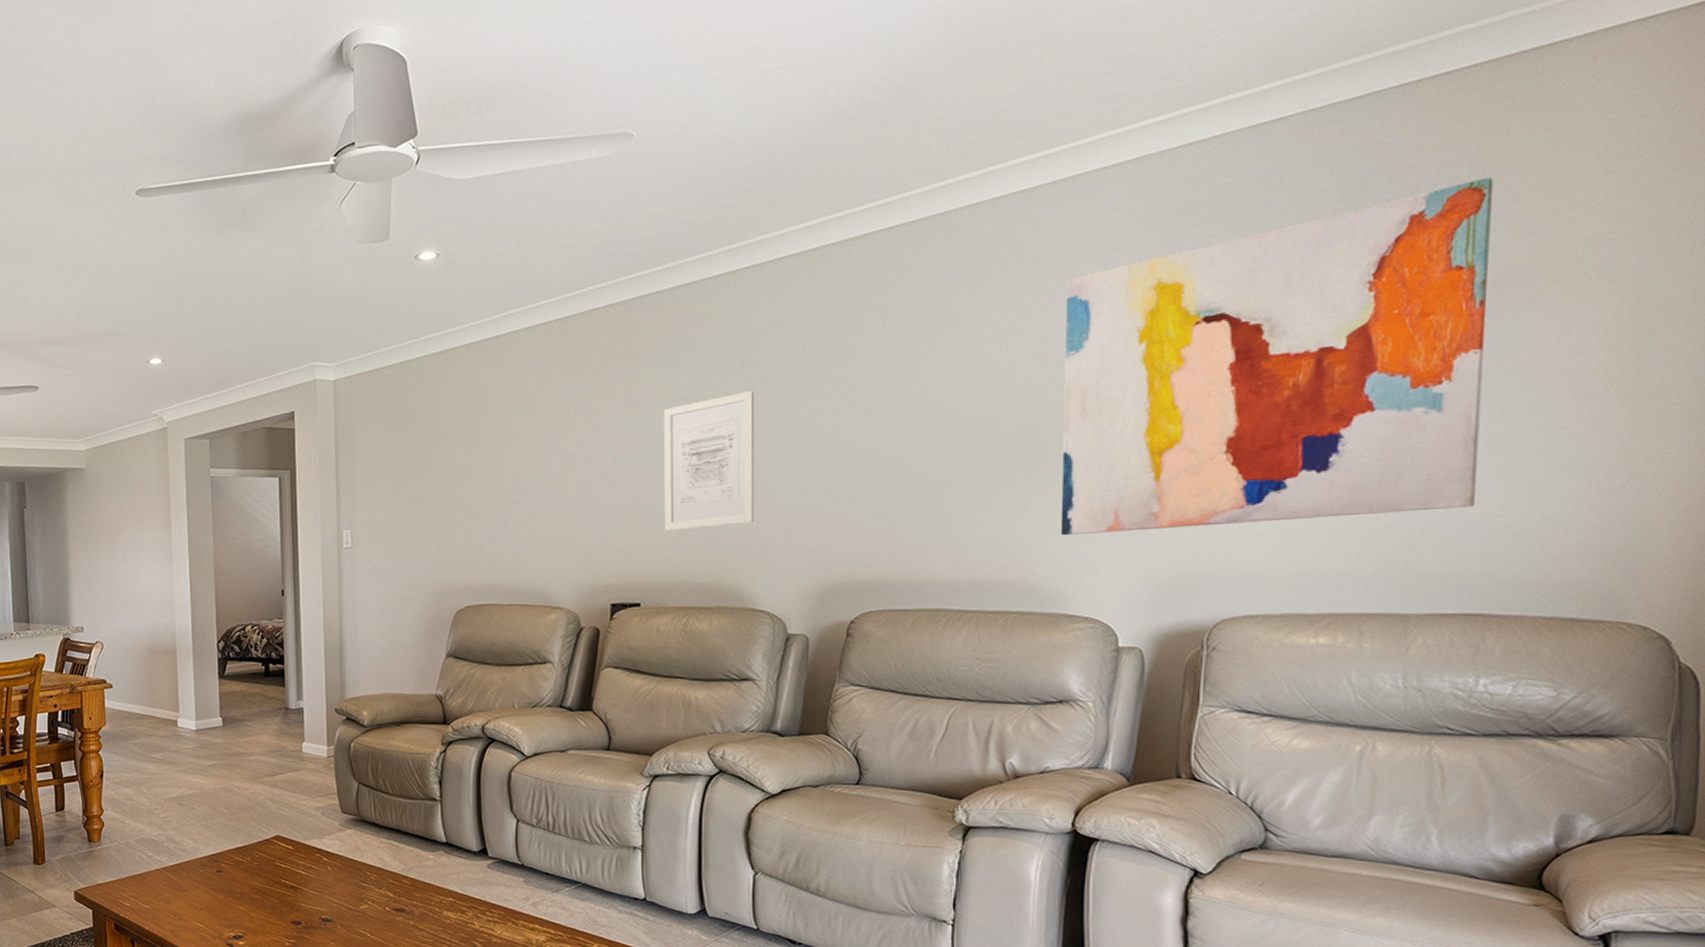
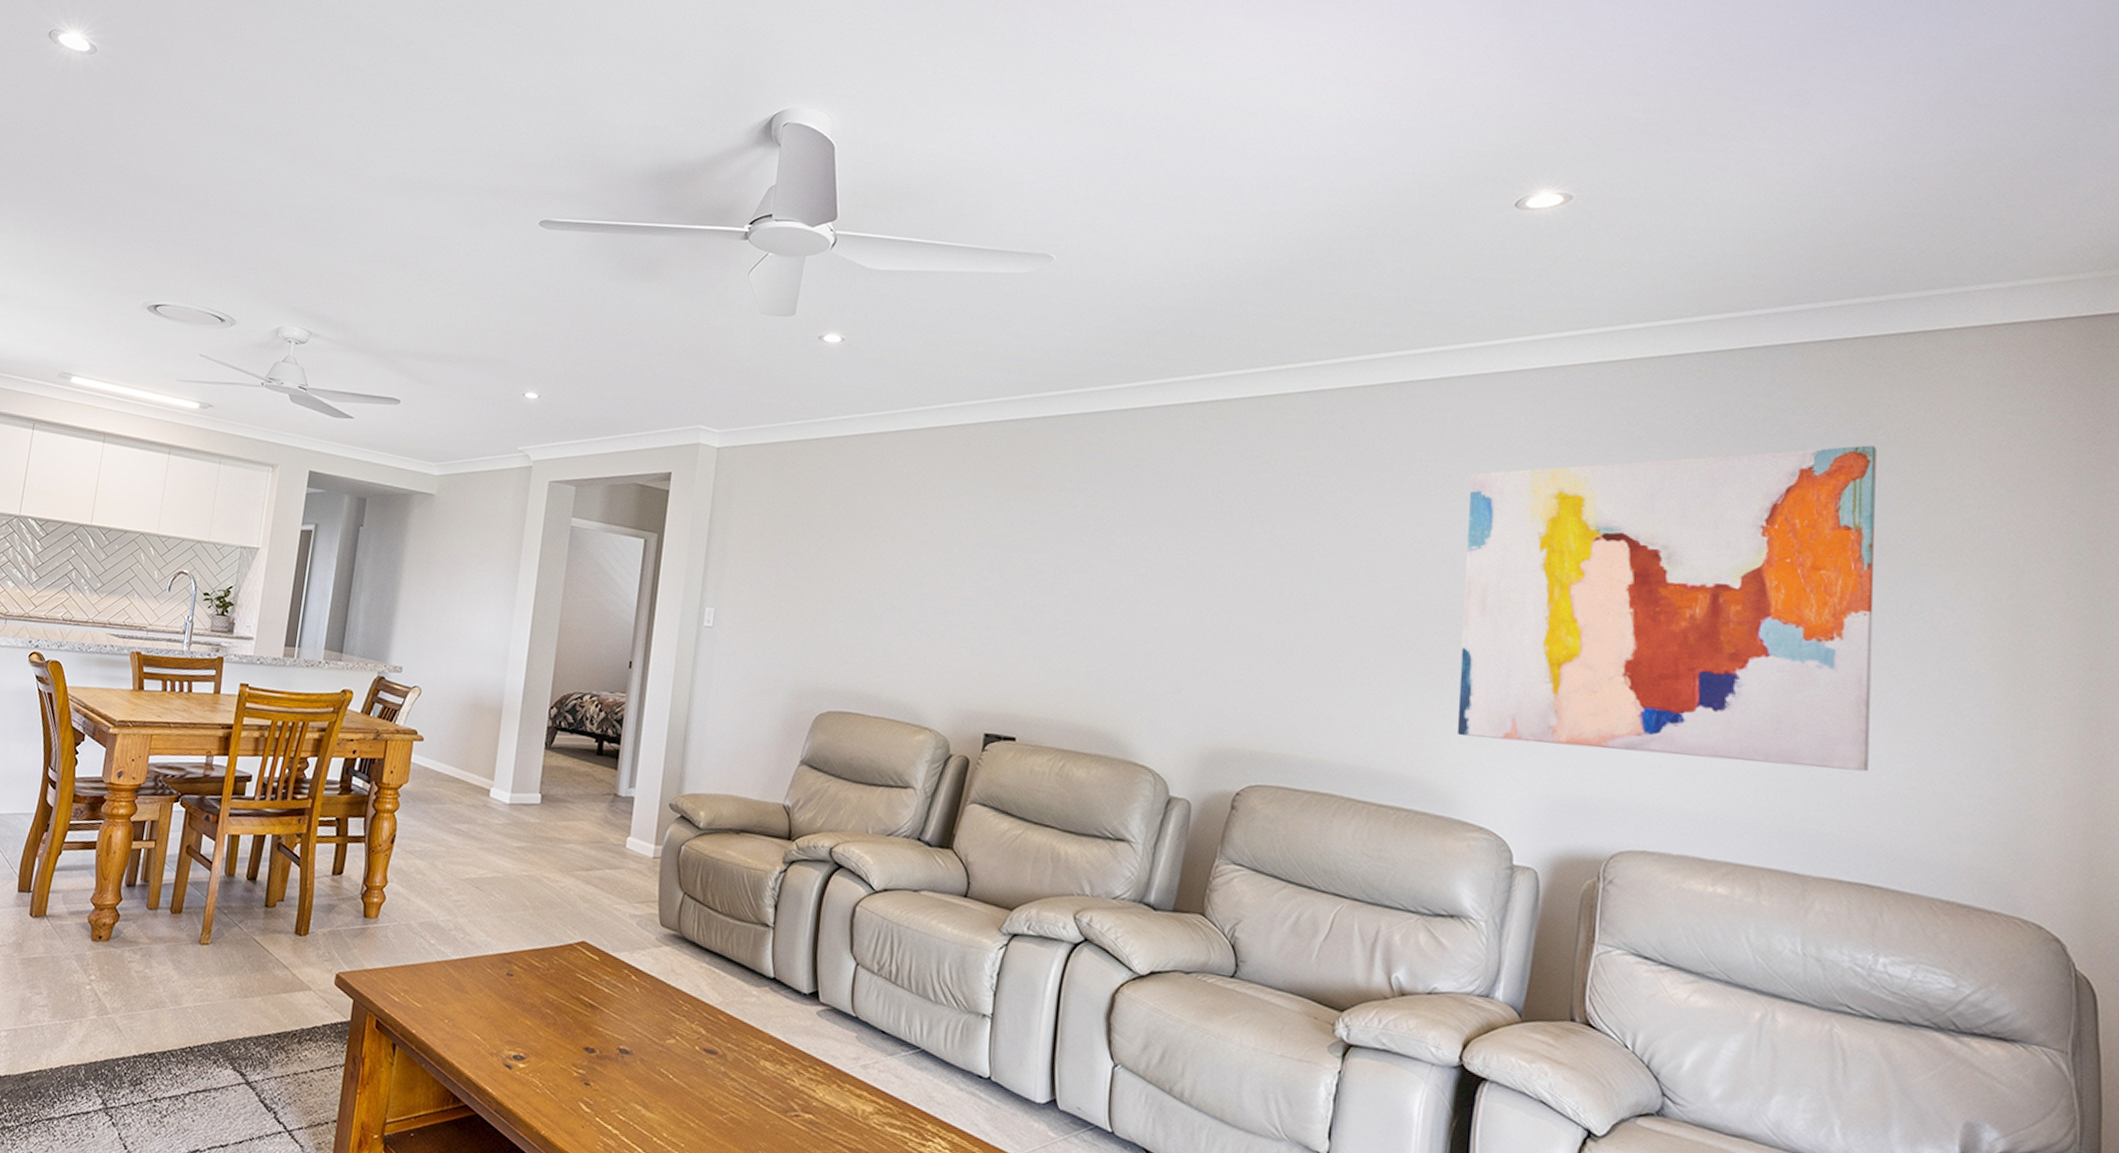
wall art: present [664,390,755,531] -> none [1049,531,1154,670]

